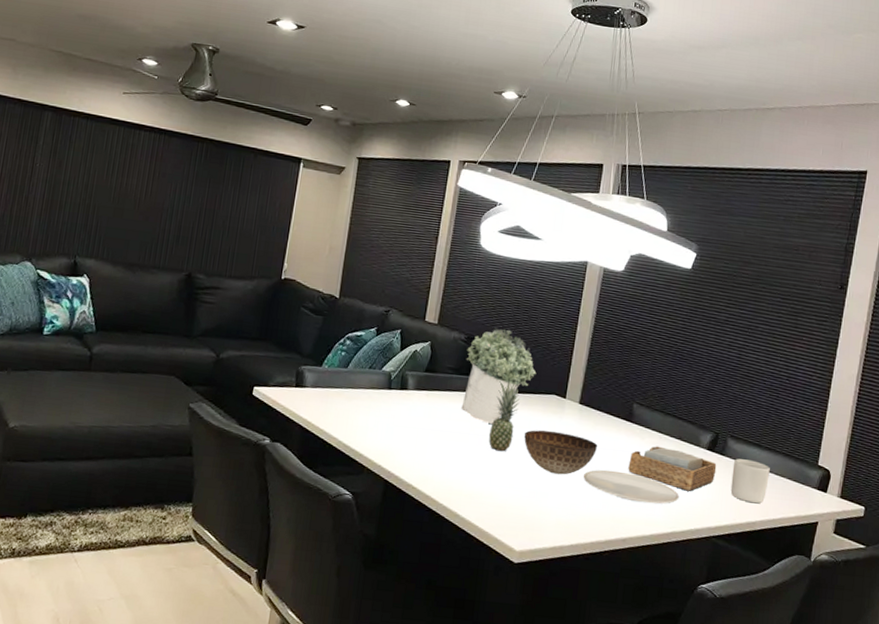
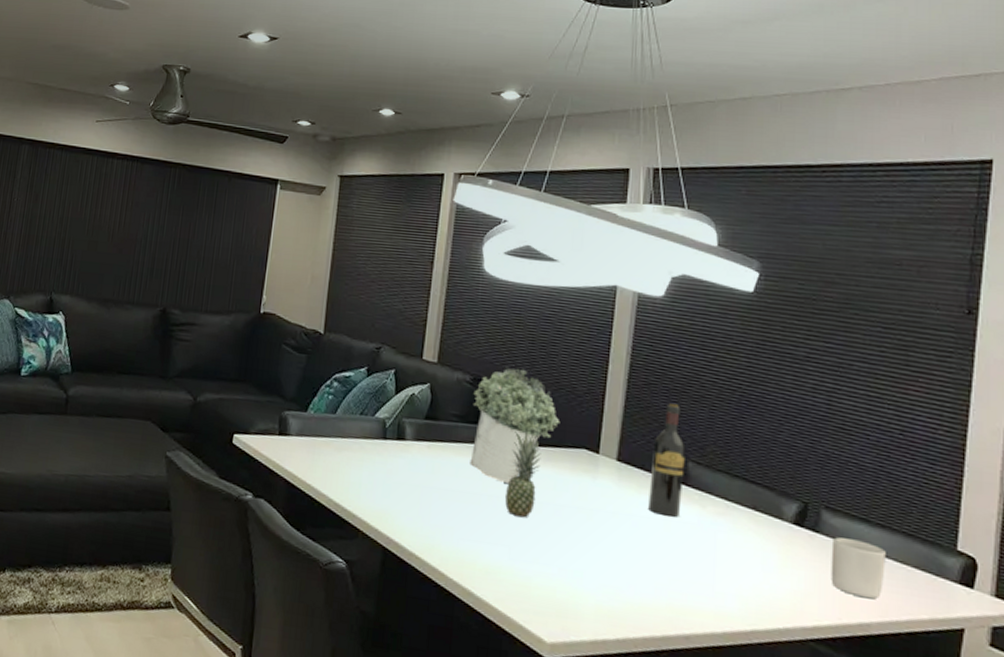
bowl: present [524,430,598,475] -> none [549,491,645,550]
plate: present [583,469,680,504] -> none [628,544,759,593]
wine bottle: none [601,357,633,447] -> present [648,403,686,517]
napkin holder: present [628,446,717,492] -> none [686,516,809,578]

